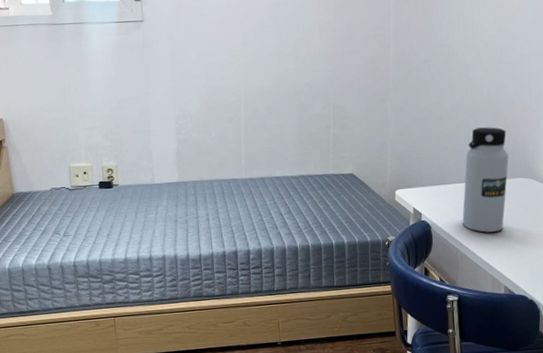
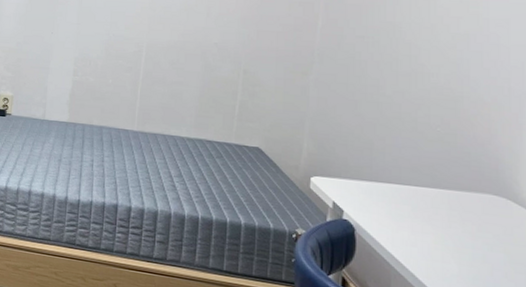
water bottle: present [462,127,509,233] -> none [399,122,473,256]

